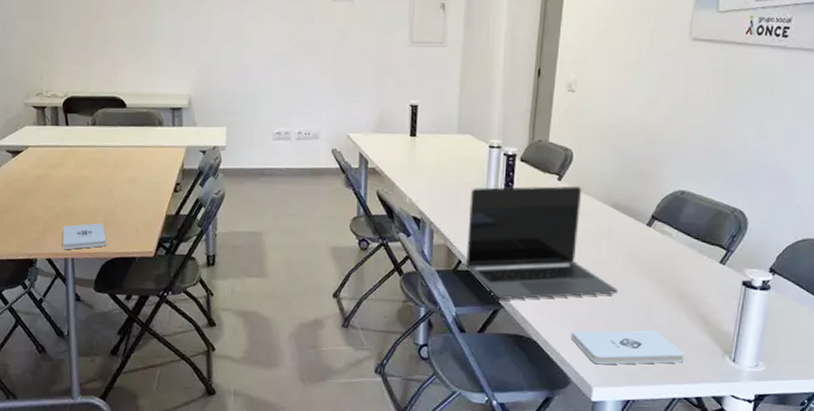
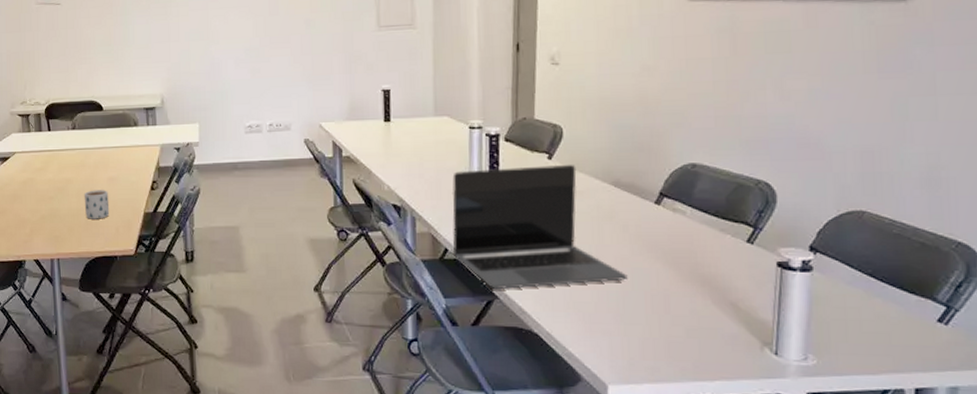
notepad: present [63,223,107,250] -> none [49,223,90,251]
mug: none [103,189,130,220] -> present [84,190,110,219]
notepad: present [570,330,685,365] -> none [577,319,715,360]

